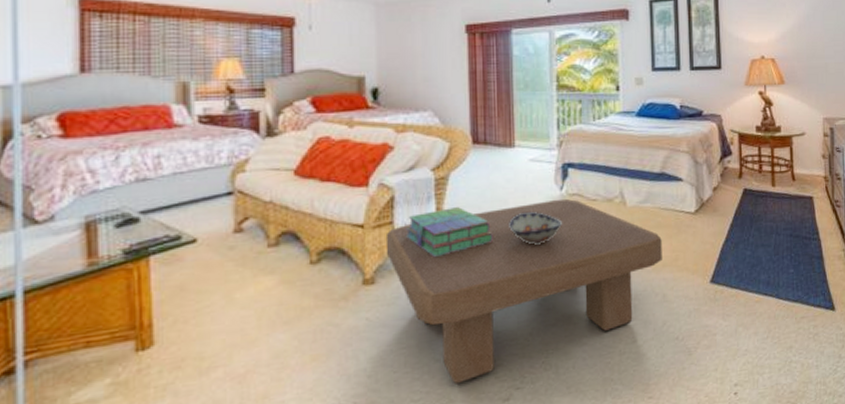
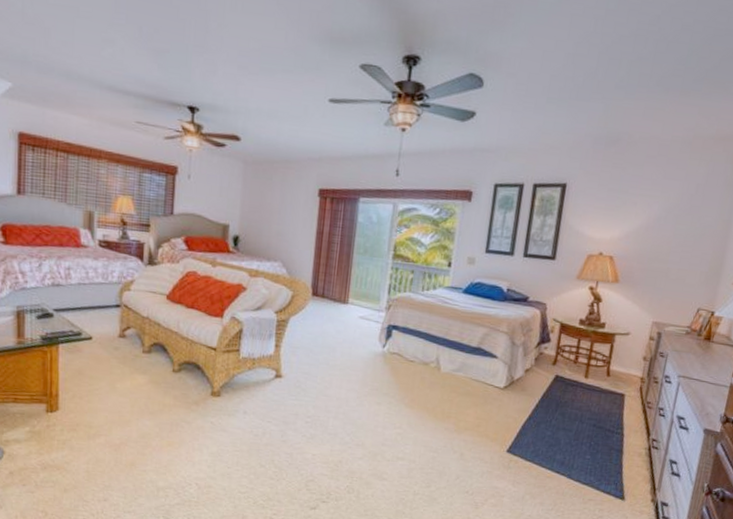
coffee table: present [385,199,662,384] -> none [231,354,468,488]
stack of books: present [405,207,494,258] -> none [248,346,321,385]
decorative bowl: present [509,211,562,245] -> none [334,360,380,391]

